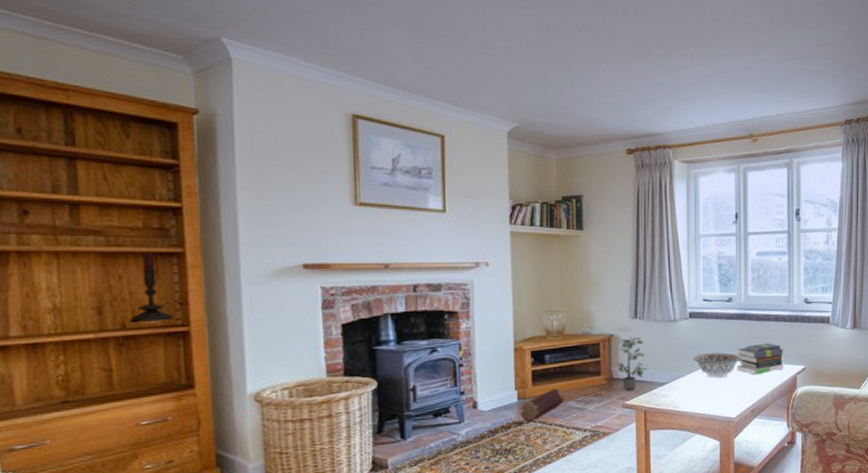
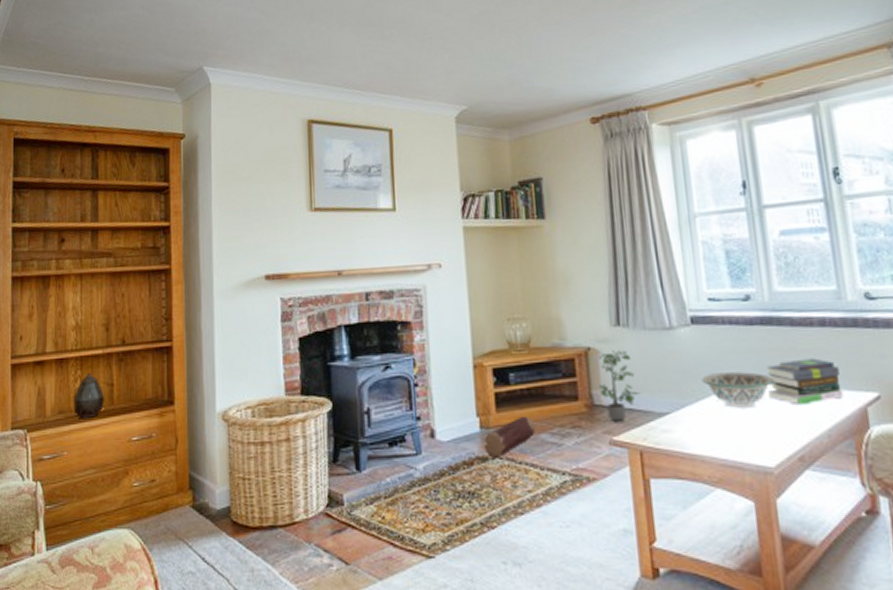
decorative jar: none [55,359,100,405] -> present [73,373,104,418]
candle: present [131,251,172,322] -> none [129,269,159,338]

